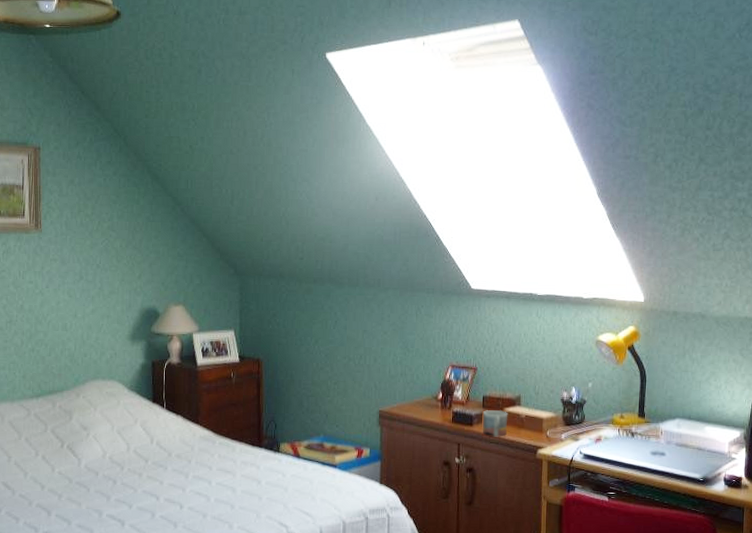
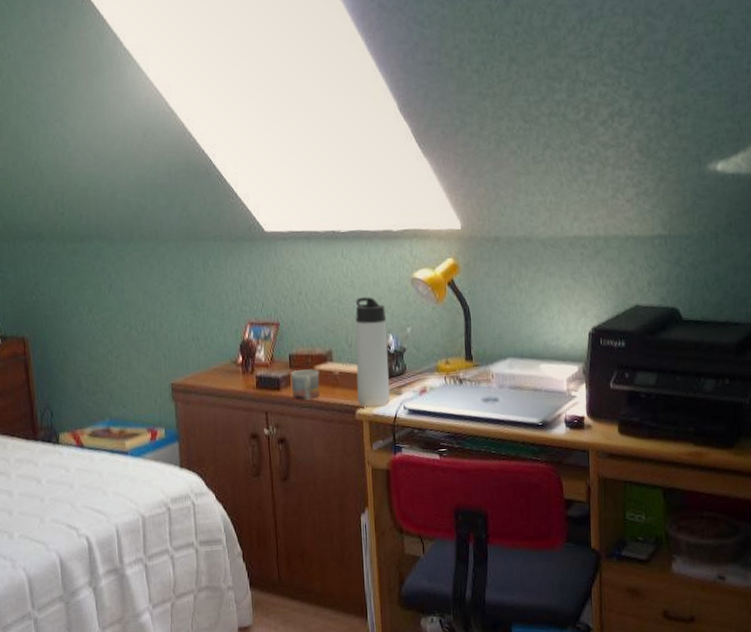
thermos bottle: none [540,353,571,450] -> present [355,297,390,408]

